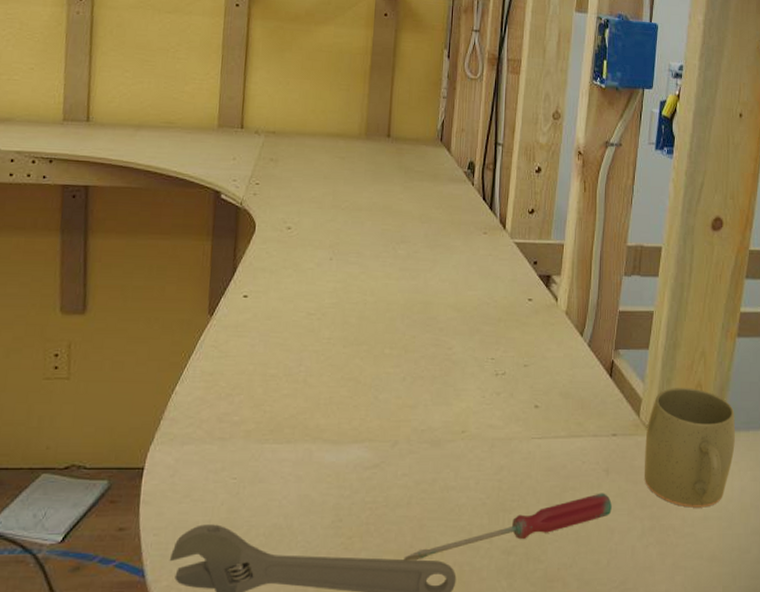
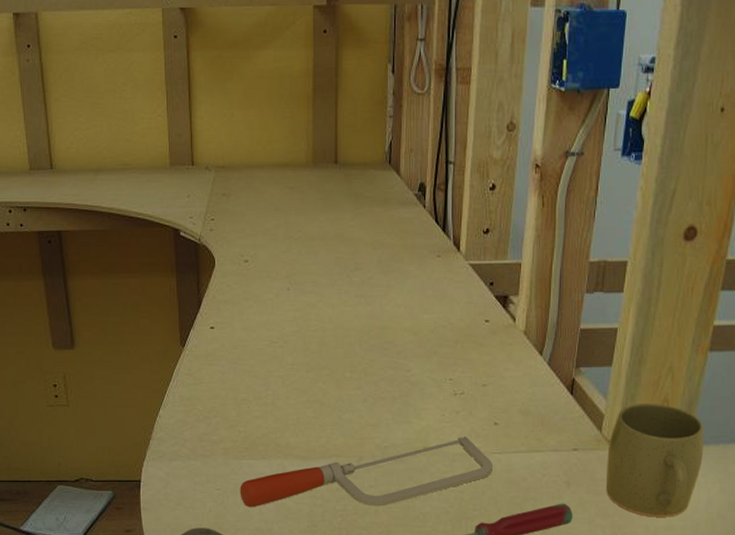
hand saw: none [258,419,532,500] -> present [240,436,493,508]

